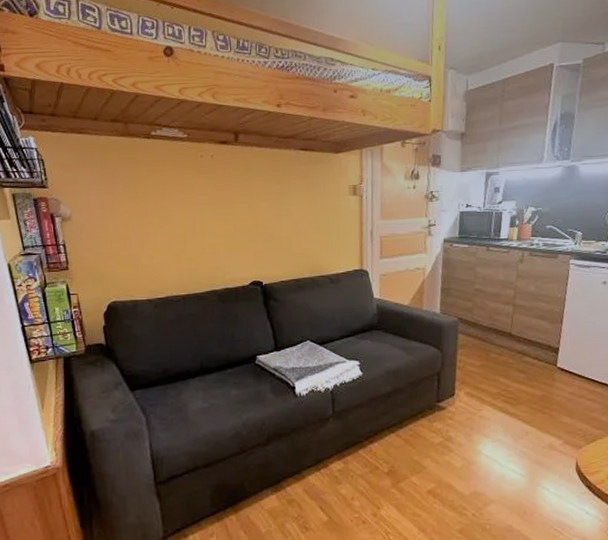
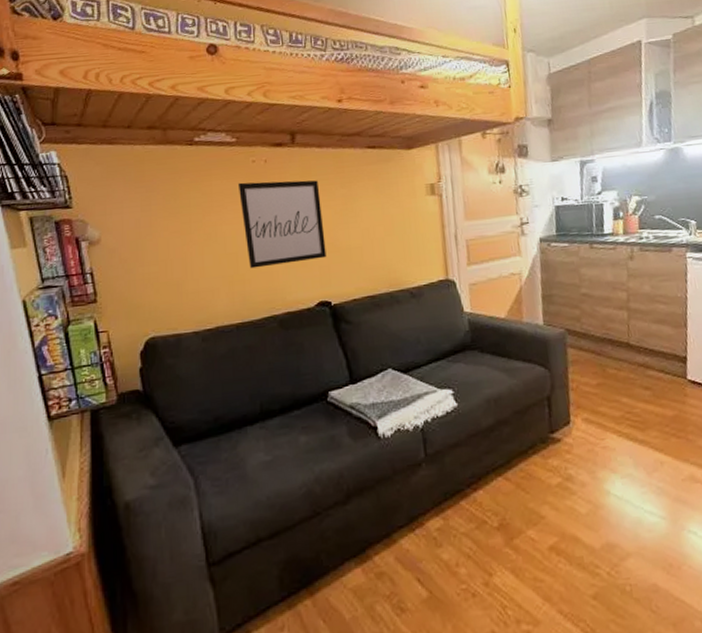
wall art: none [187,174,261,249] -> present [237,180,327,269]

